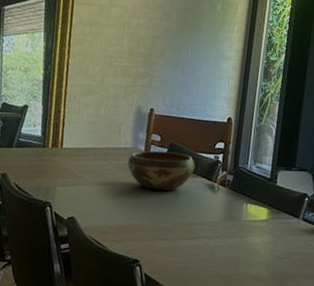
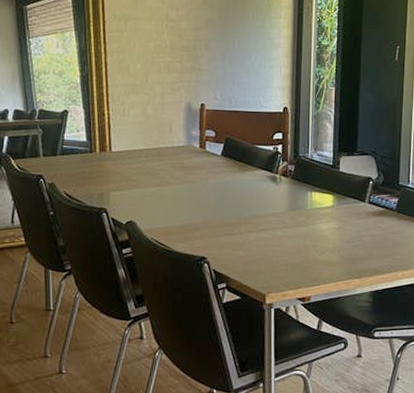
decorative bowl: present [127,150,195,191] -> none [183,146,254,187]

